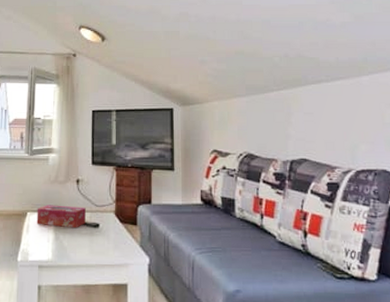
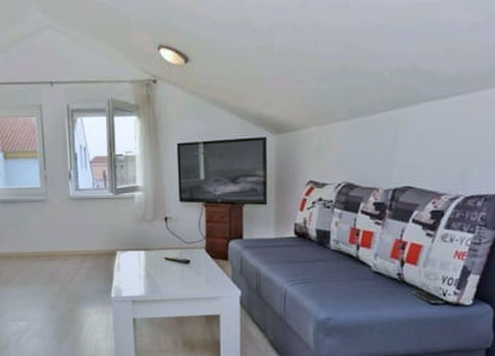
tissue box: present [36,205,86,228] -> none [126,243,176,265]

